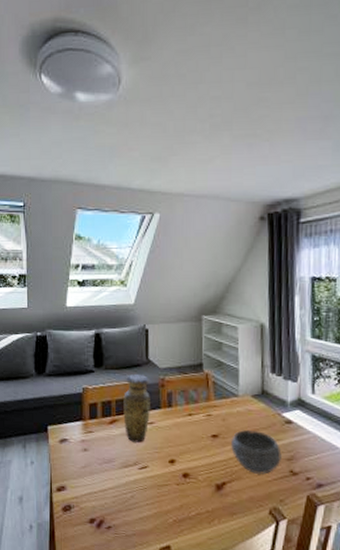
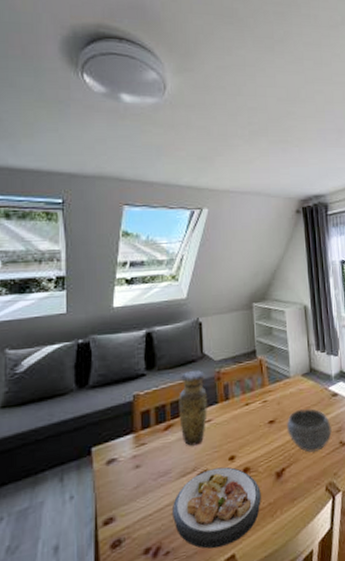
plate: none [115,466,199,537] -> present [173,466,261,549]

